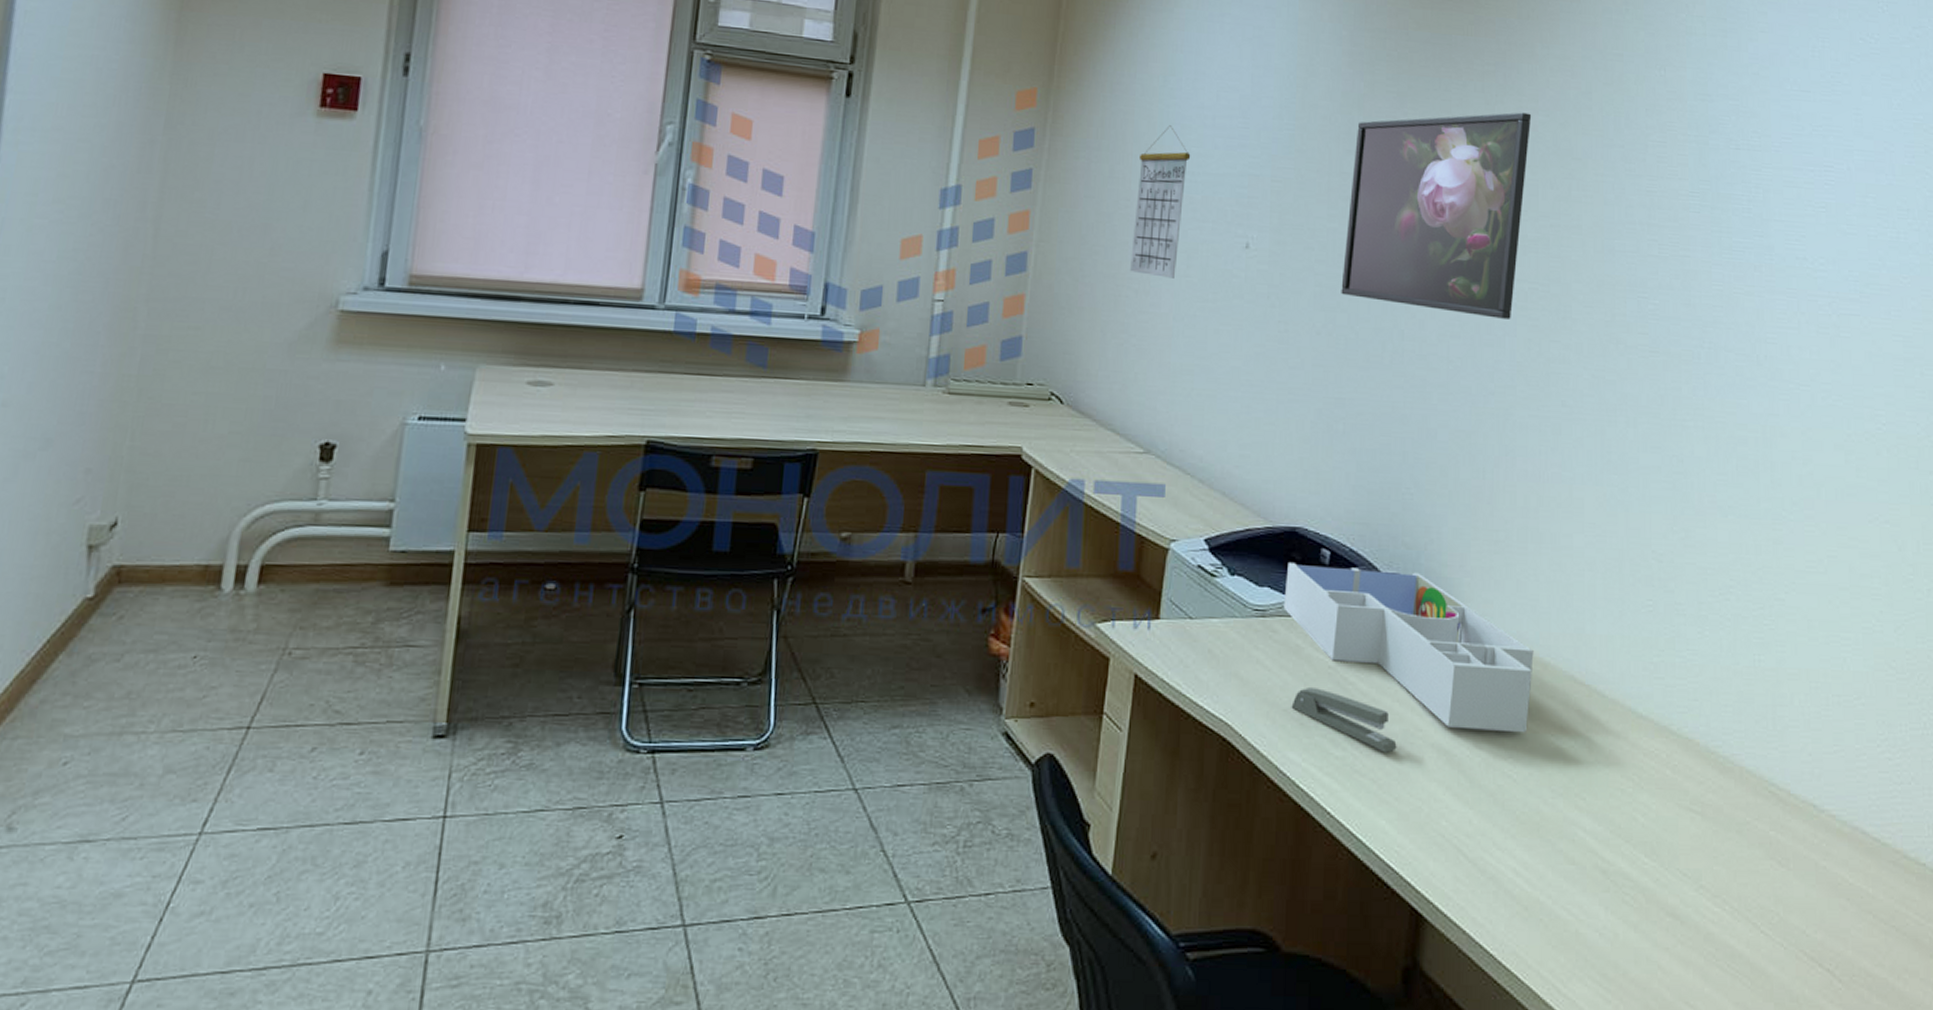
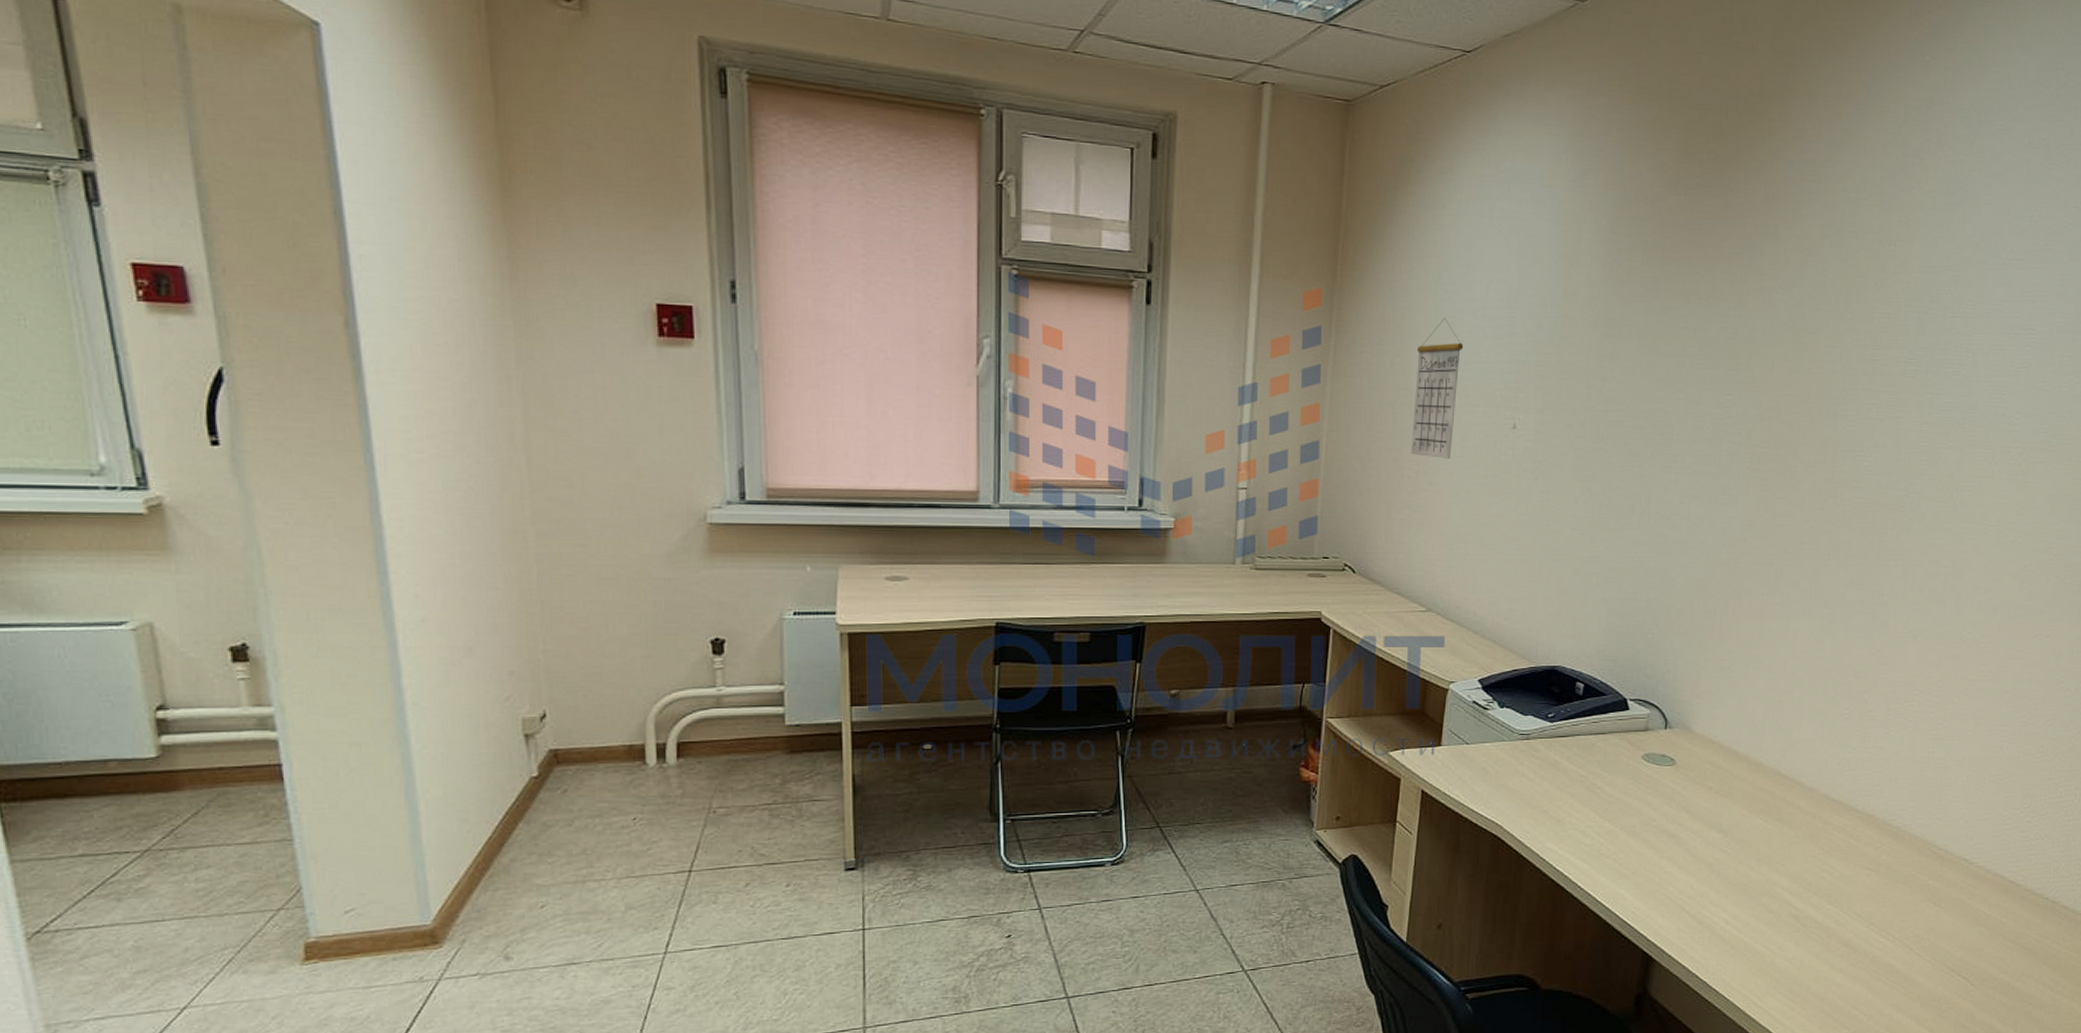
desk organizer: present [1283,563,1534,733] -> none [1544,695,1749,818]
stapler: present [1291,688,1397,753] -> none [1550,793,1635,839]
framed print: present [1341,112,1532,319] -> none [1597,291,1772,481]

